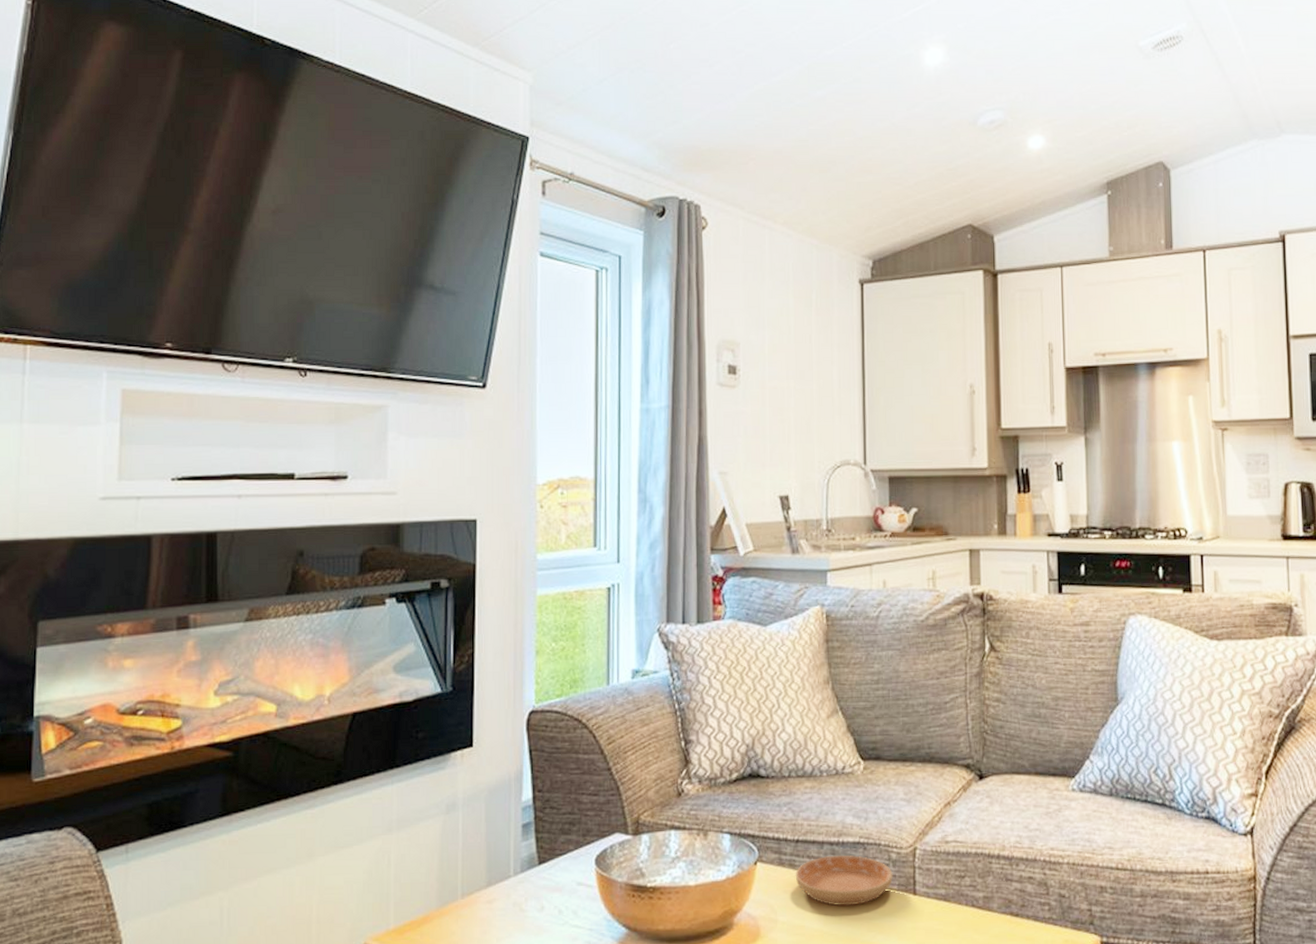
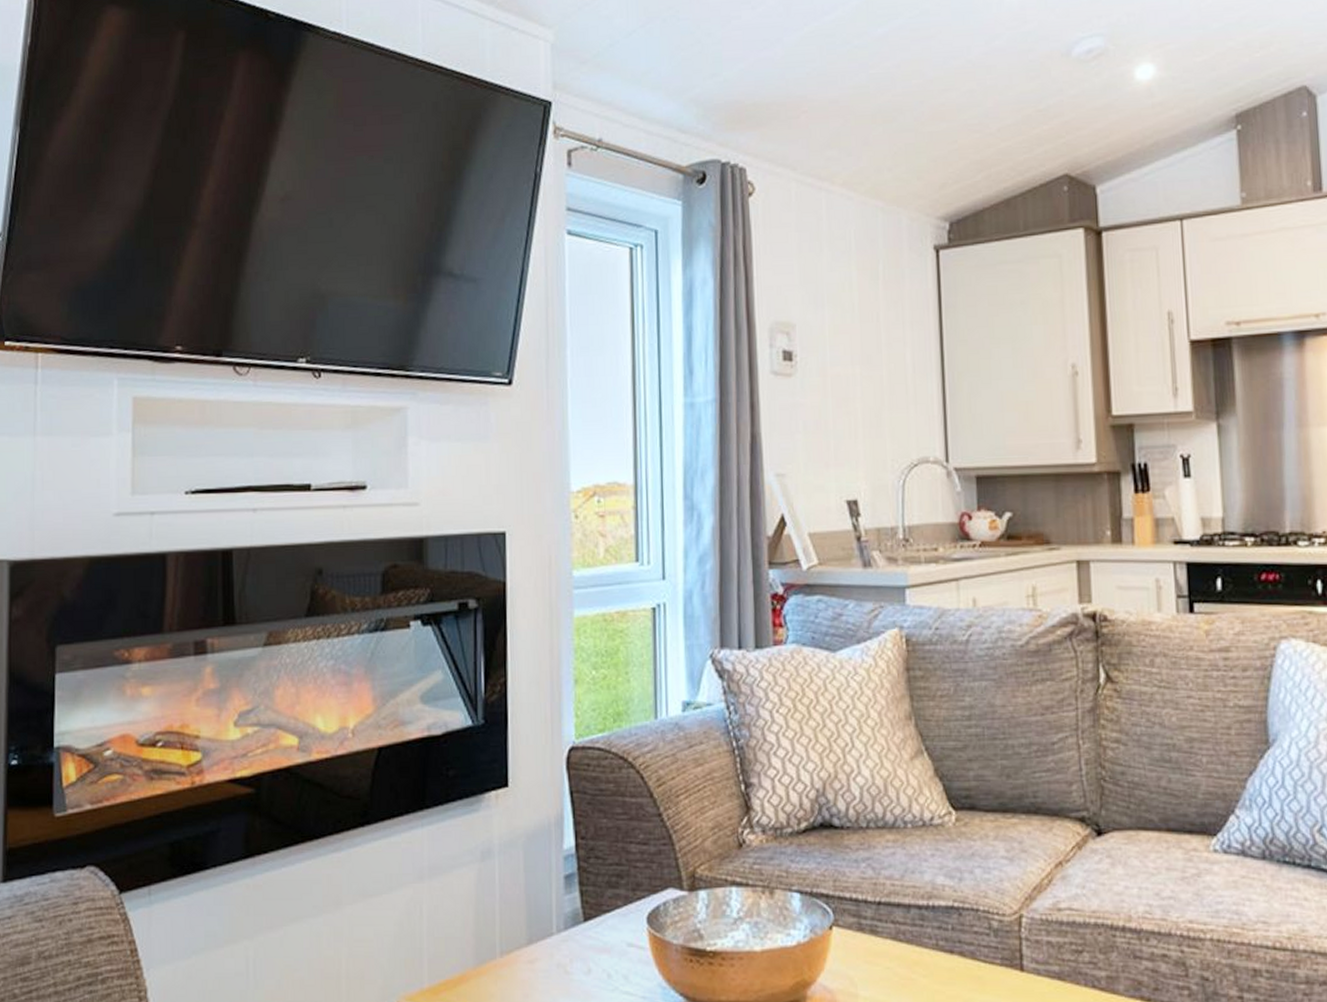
saucer: present [795,855,894,906] -> none [877,922,996,982]

